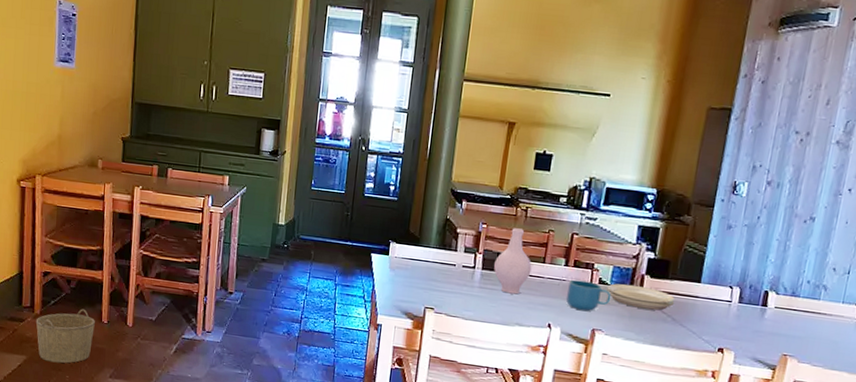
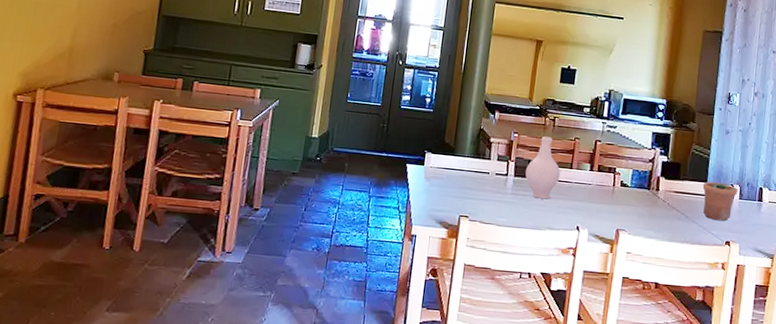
basket: present [35,309,95,364] -> none [18,234,94,299]
cup: present [565,279,612,311] -> none [591,183,632,212]
plate: present [606,283,675,311] -> none [628,185,687,209]
planter: none [693,282,738,326] -> present [702,182,738,221]

